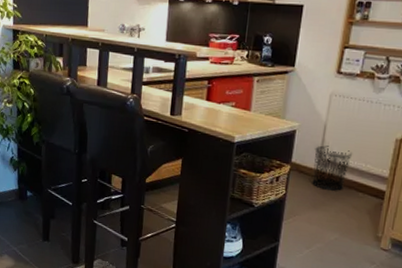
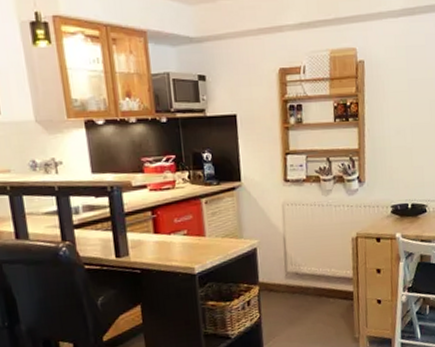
waste bin: present [312,145,352,192] -> none [279,258,316,304]

